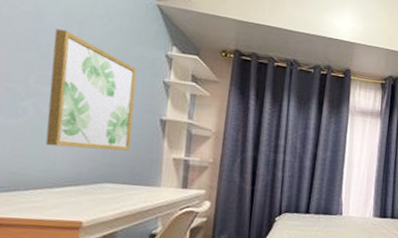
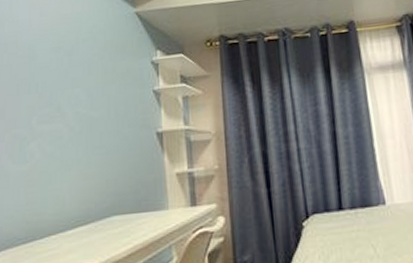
wall art: present [45,28,138,151] -> none [48,63,132,186]

